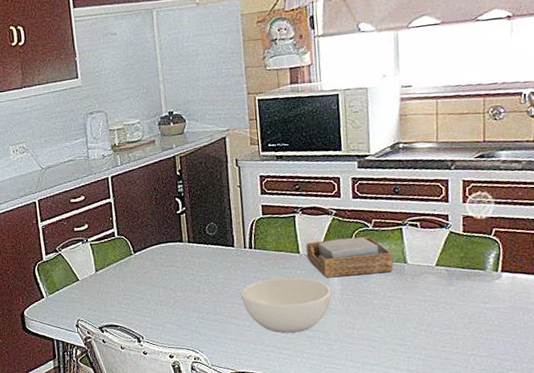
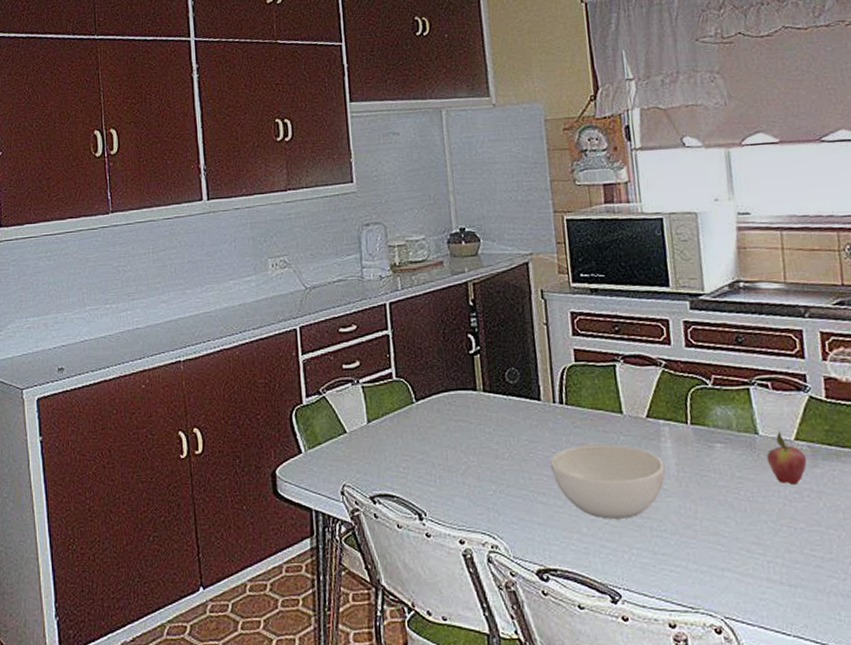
napkin holder: present [306,236,394,278] -> none [630,396,742,448]
fruit: none [412,259,444,300] -> present [766,430,807,485]

